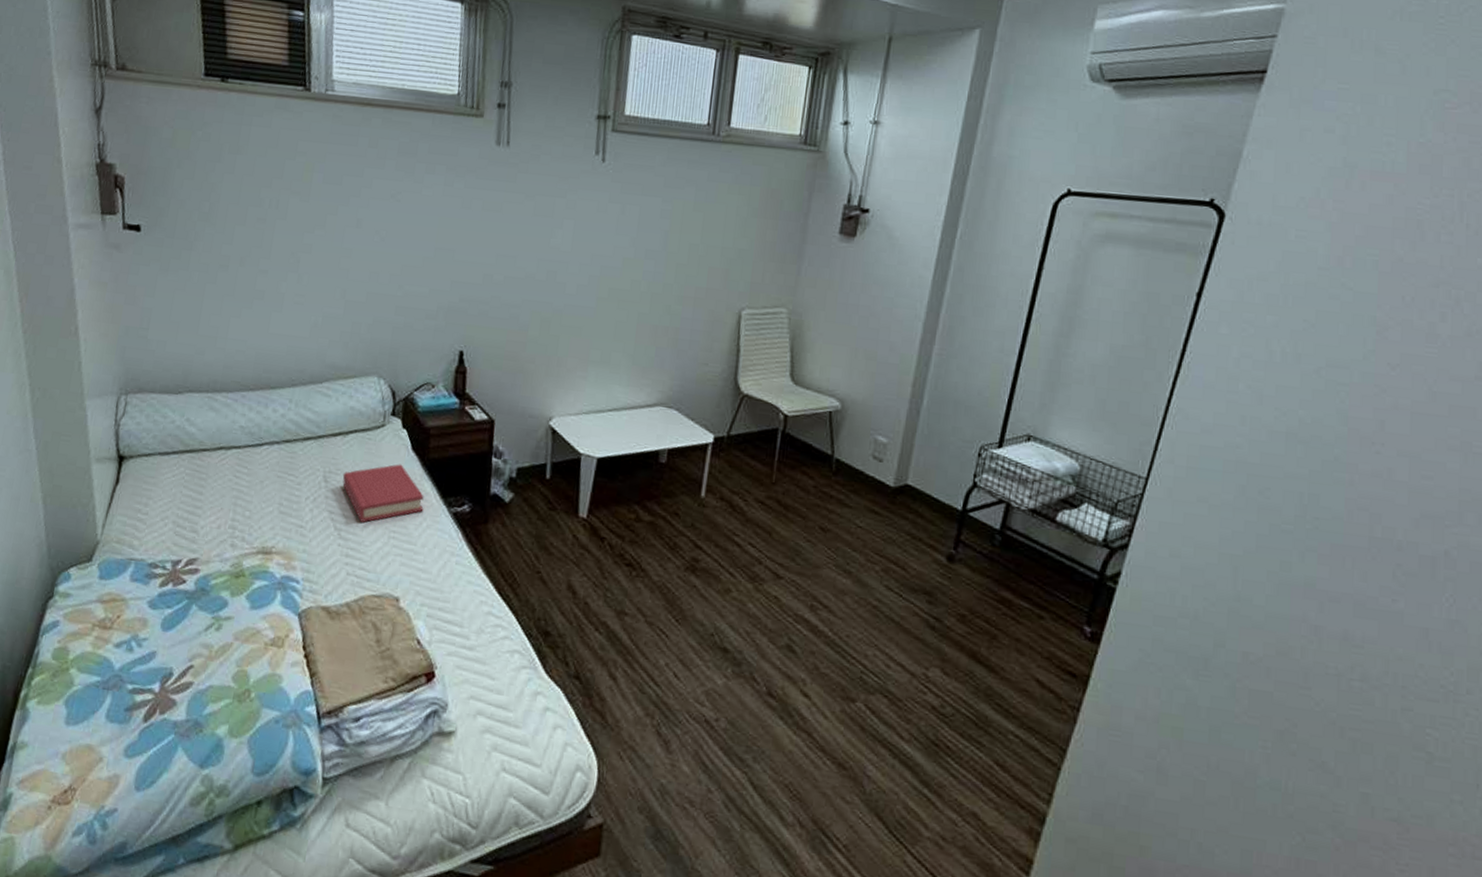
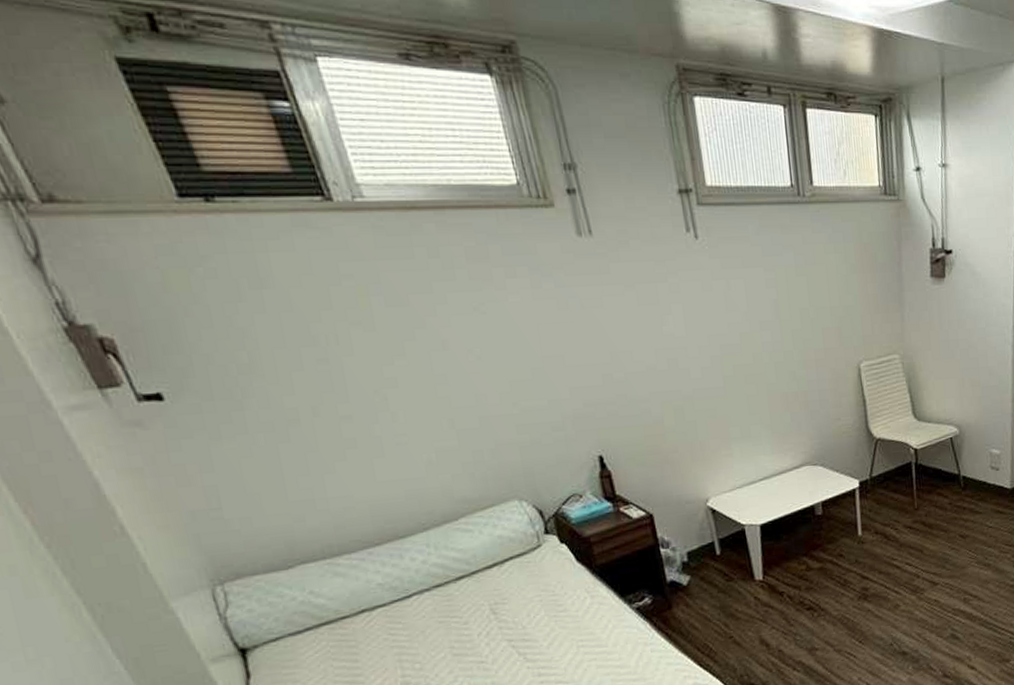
hardback book: present [342,464,424,523] -> none [510,577,606,641]

